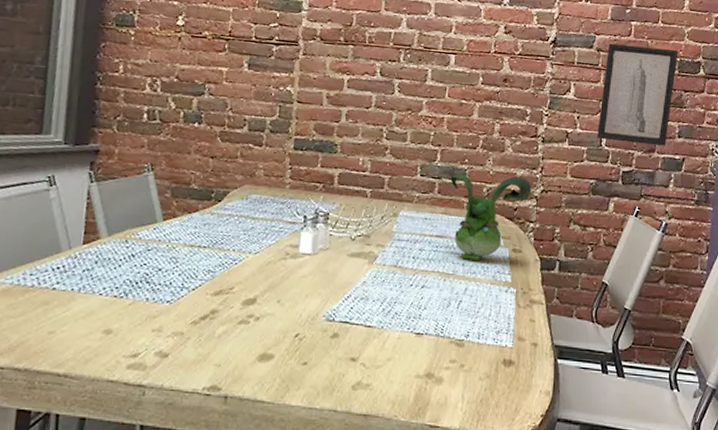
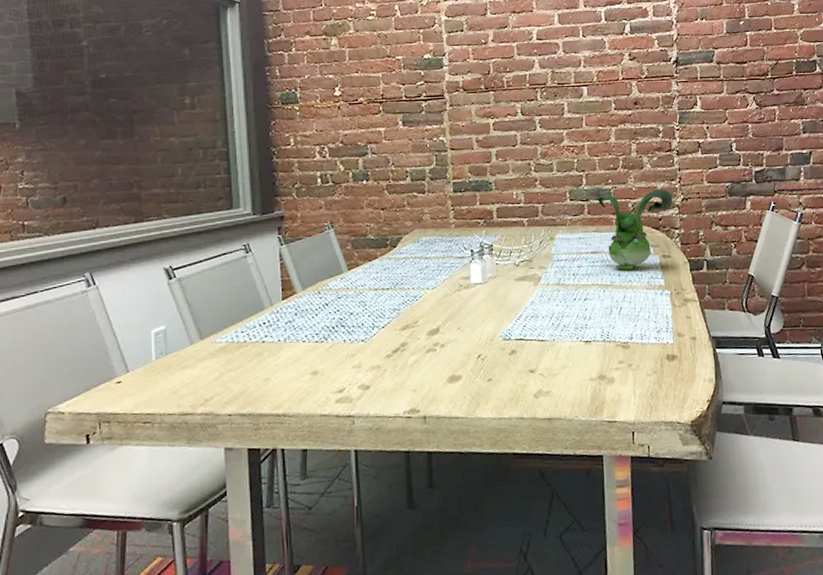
wall art: present [597,43,678,146] -> none [726,53,794,145]

